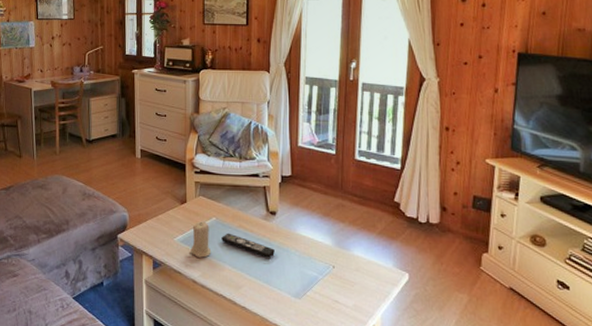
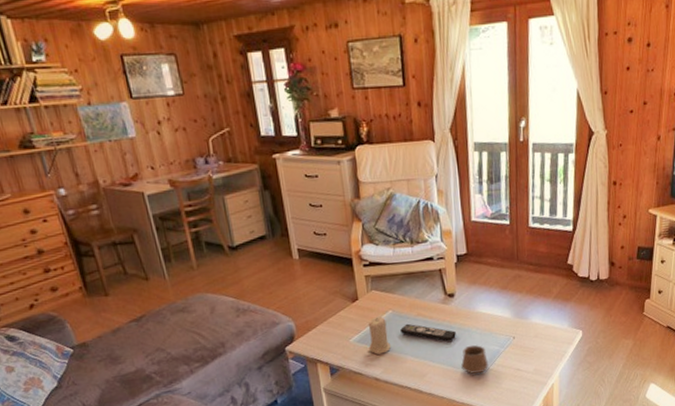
cup: none [277,265,305,297] -> present [461,344,488,374]

